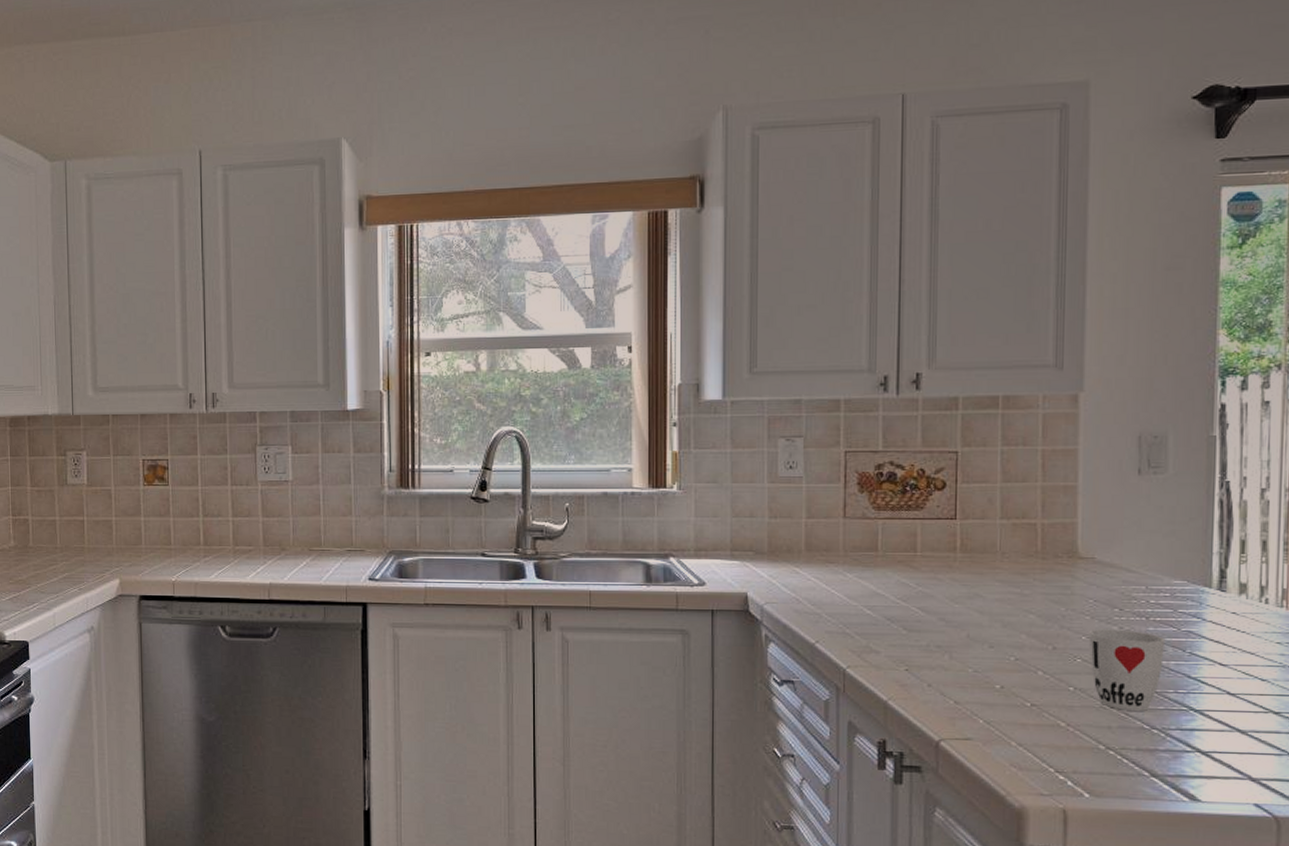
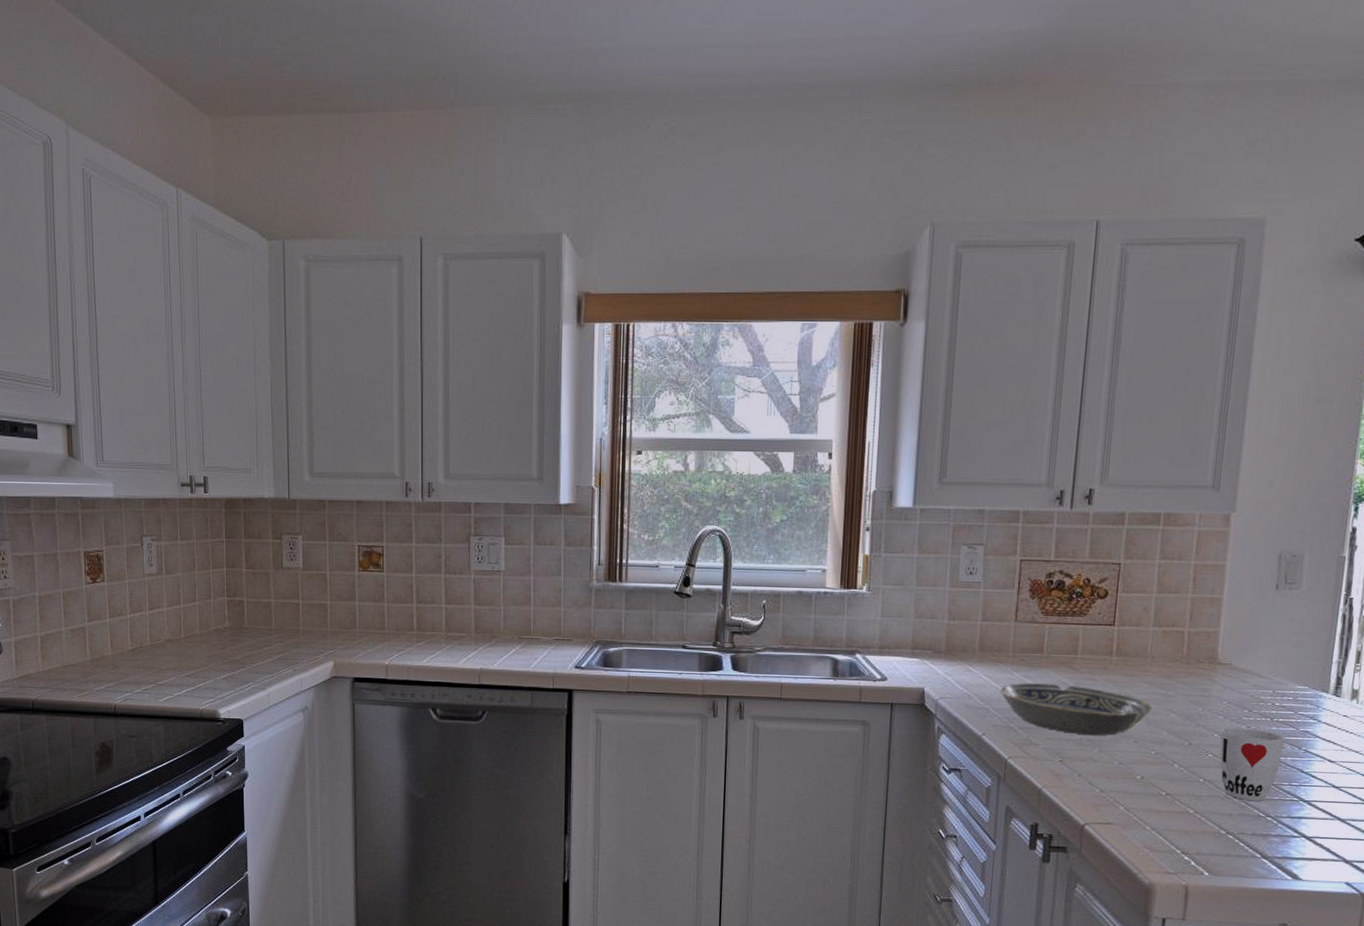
bowl: none [831,584,1007,641] -> present [999,683,1153,736]

